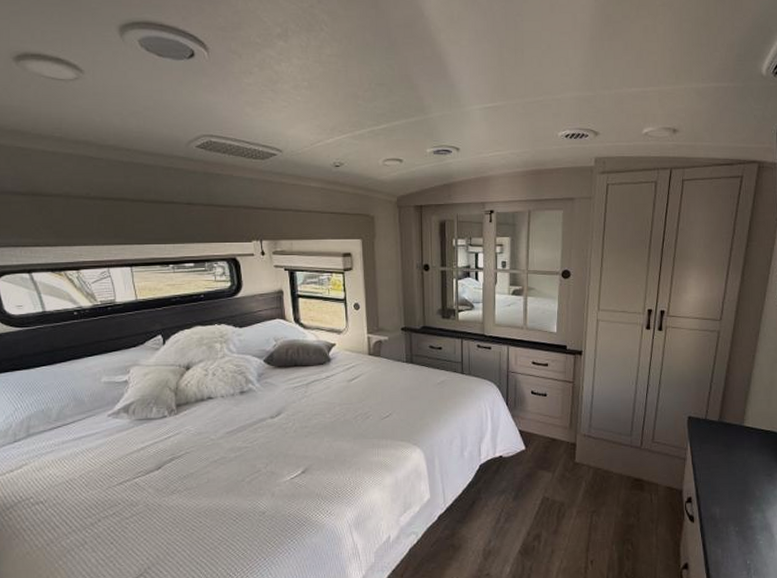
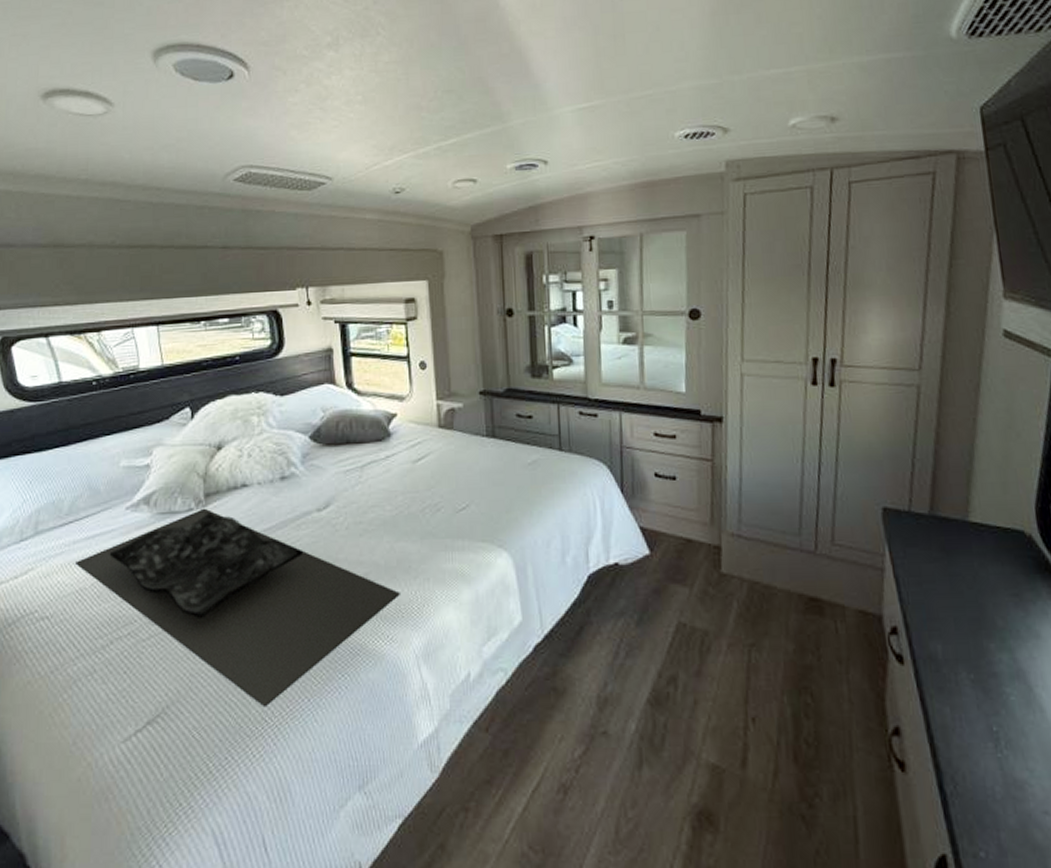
throw blanket: none [65,415,337,565] -> present [76,508,400,706]

